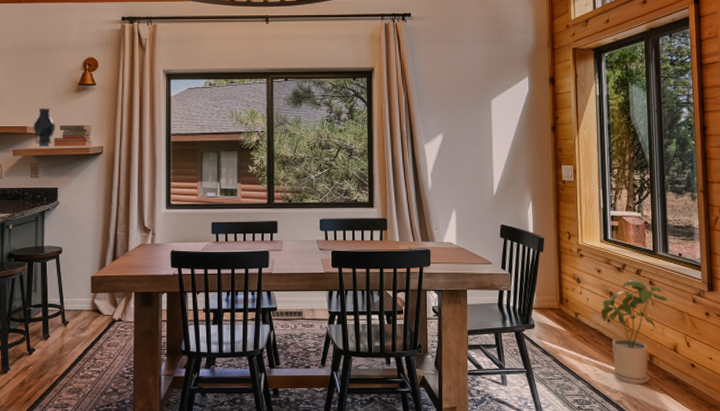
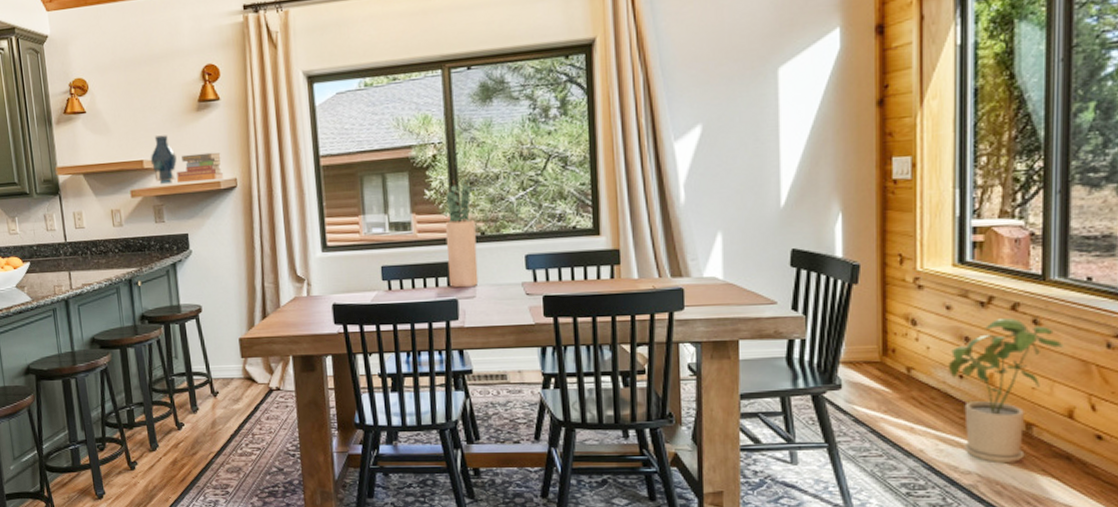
vase: none [262,156,285,242] -> present [445,173,479,288]

